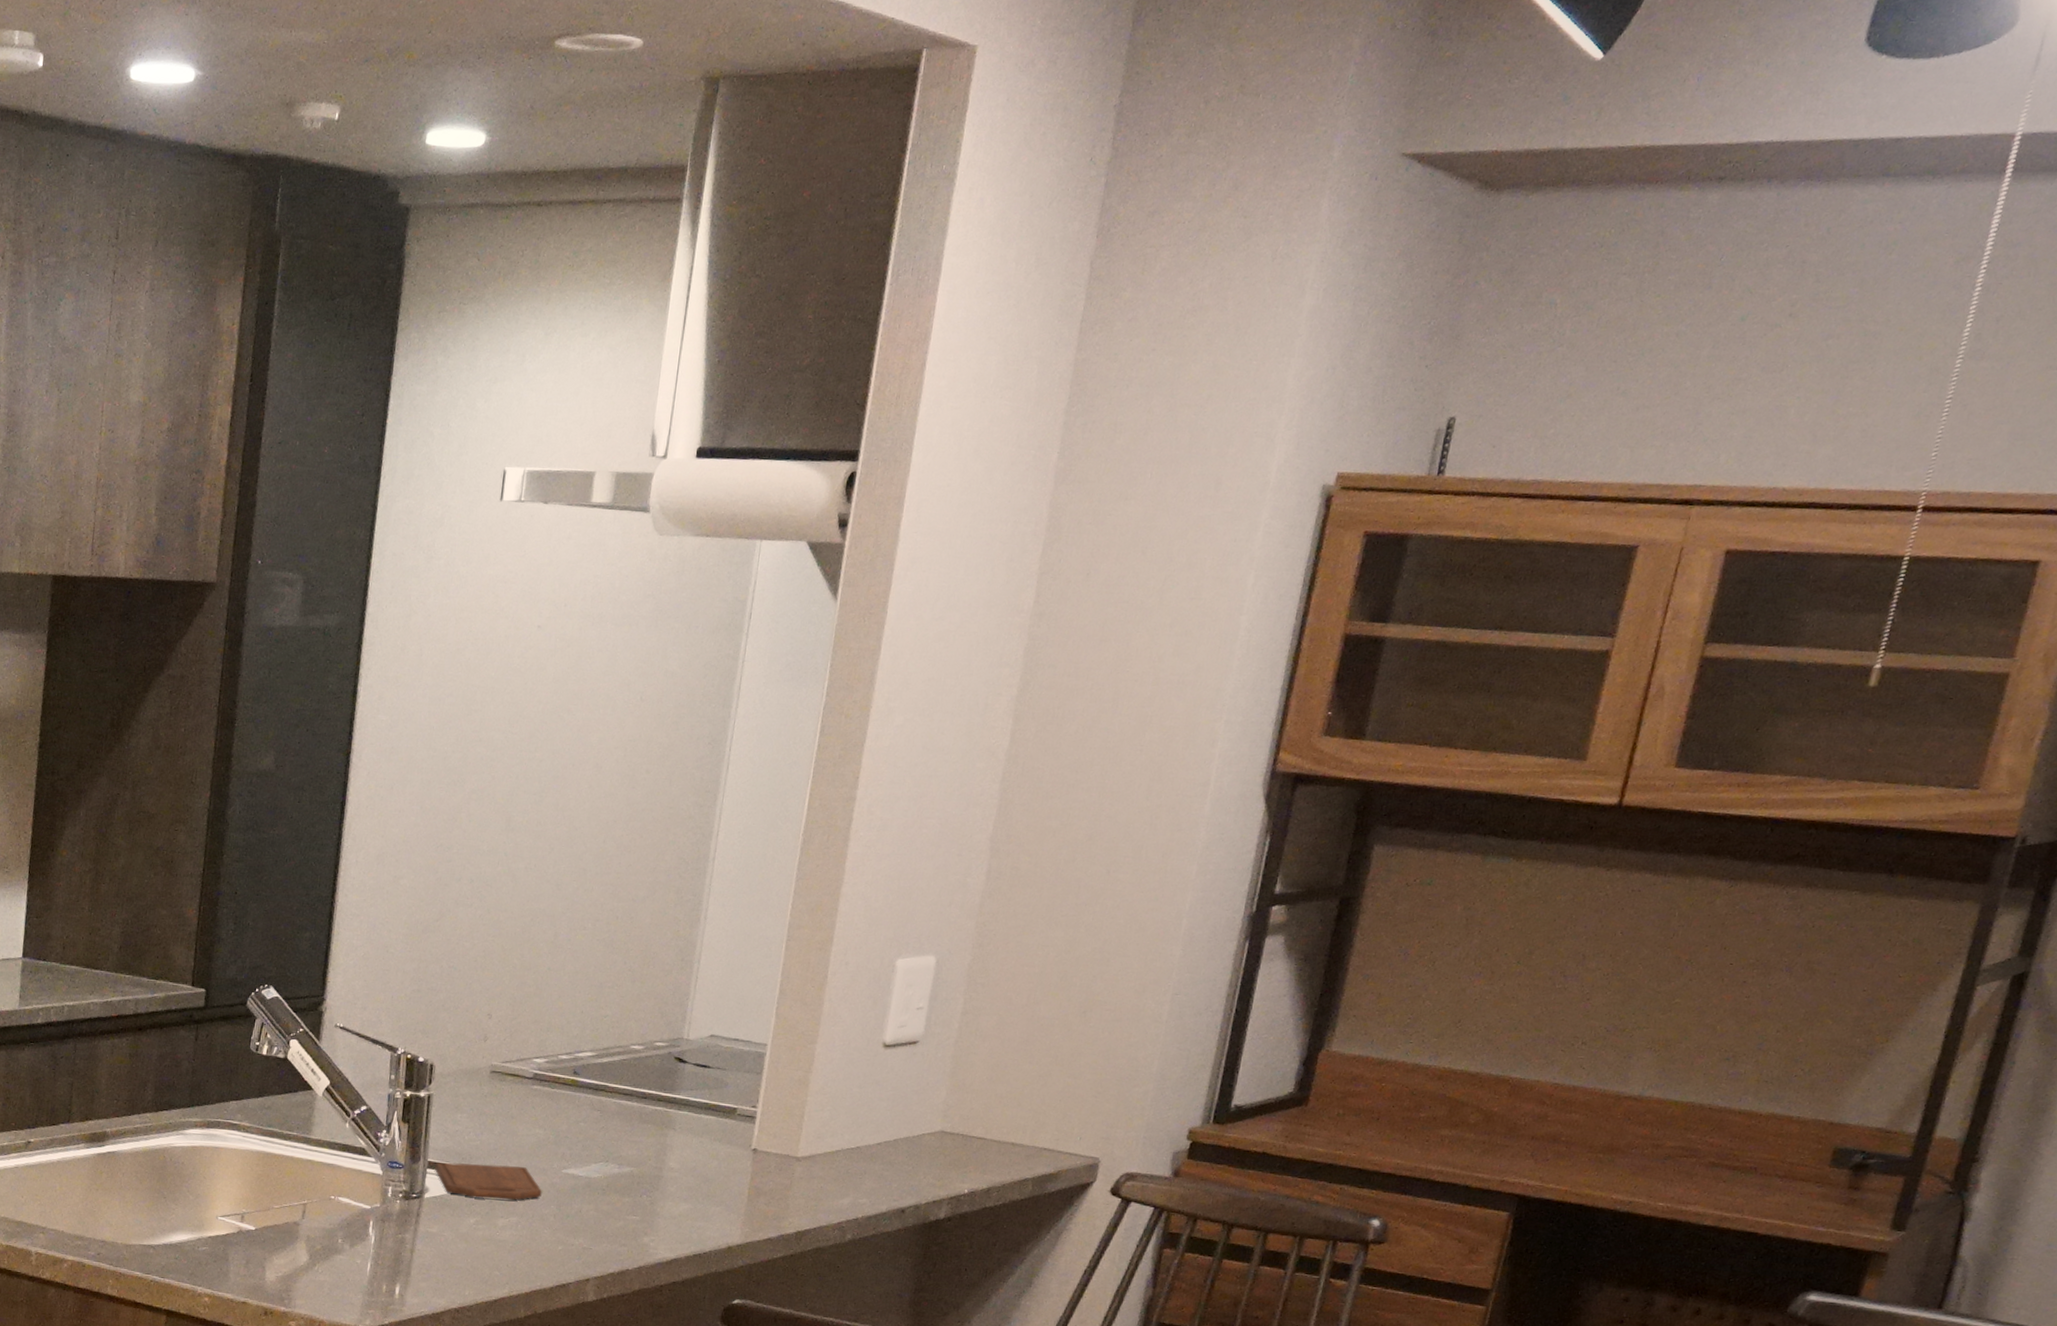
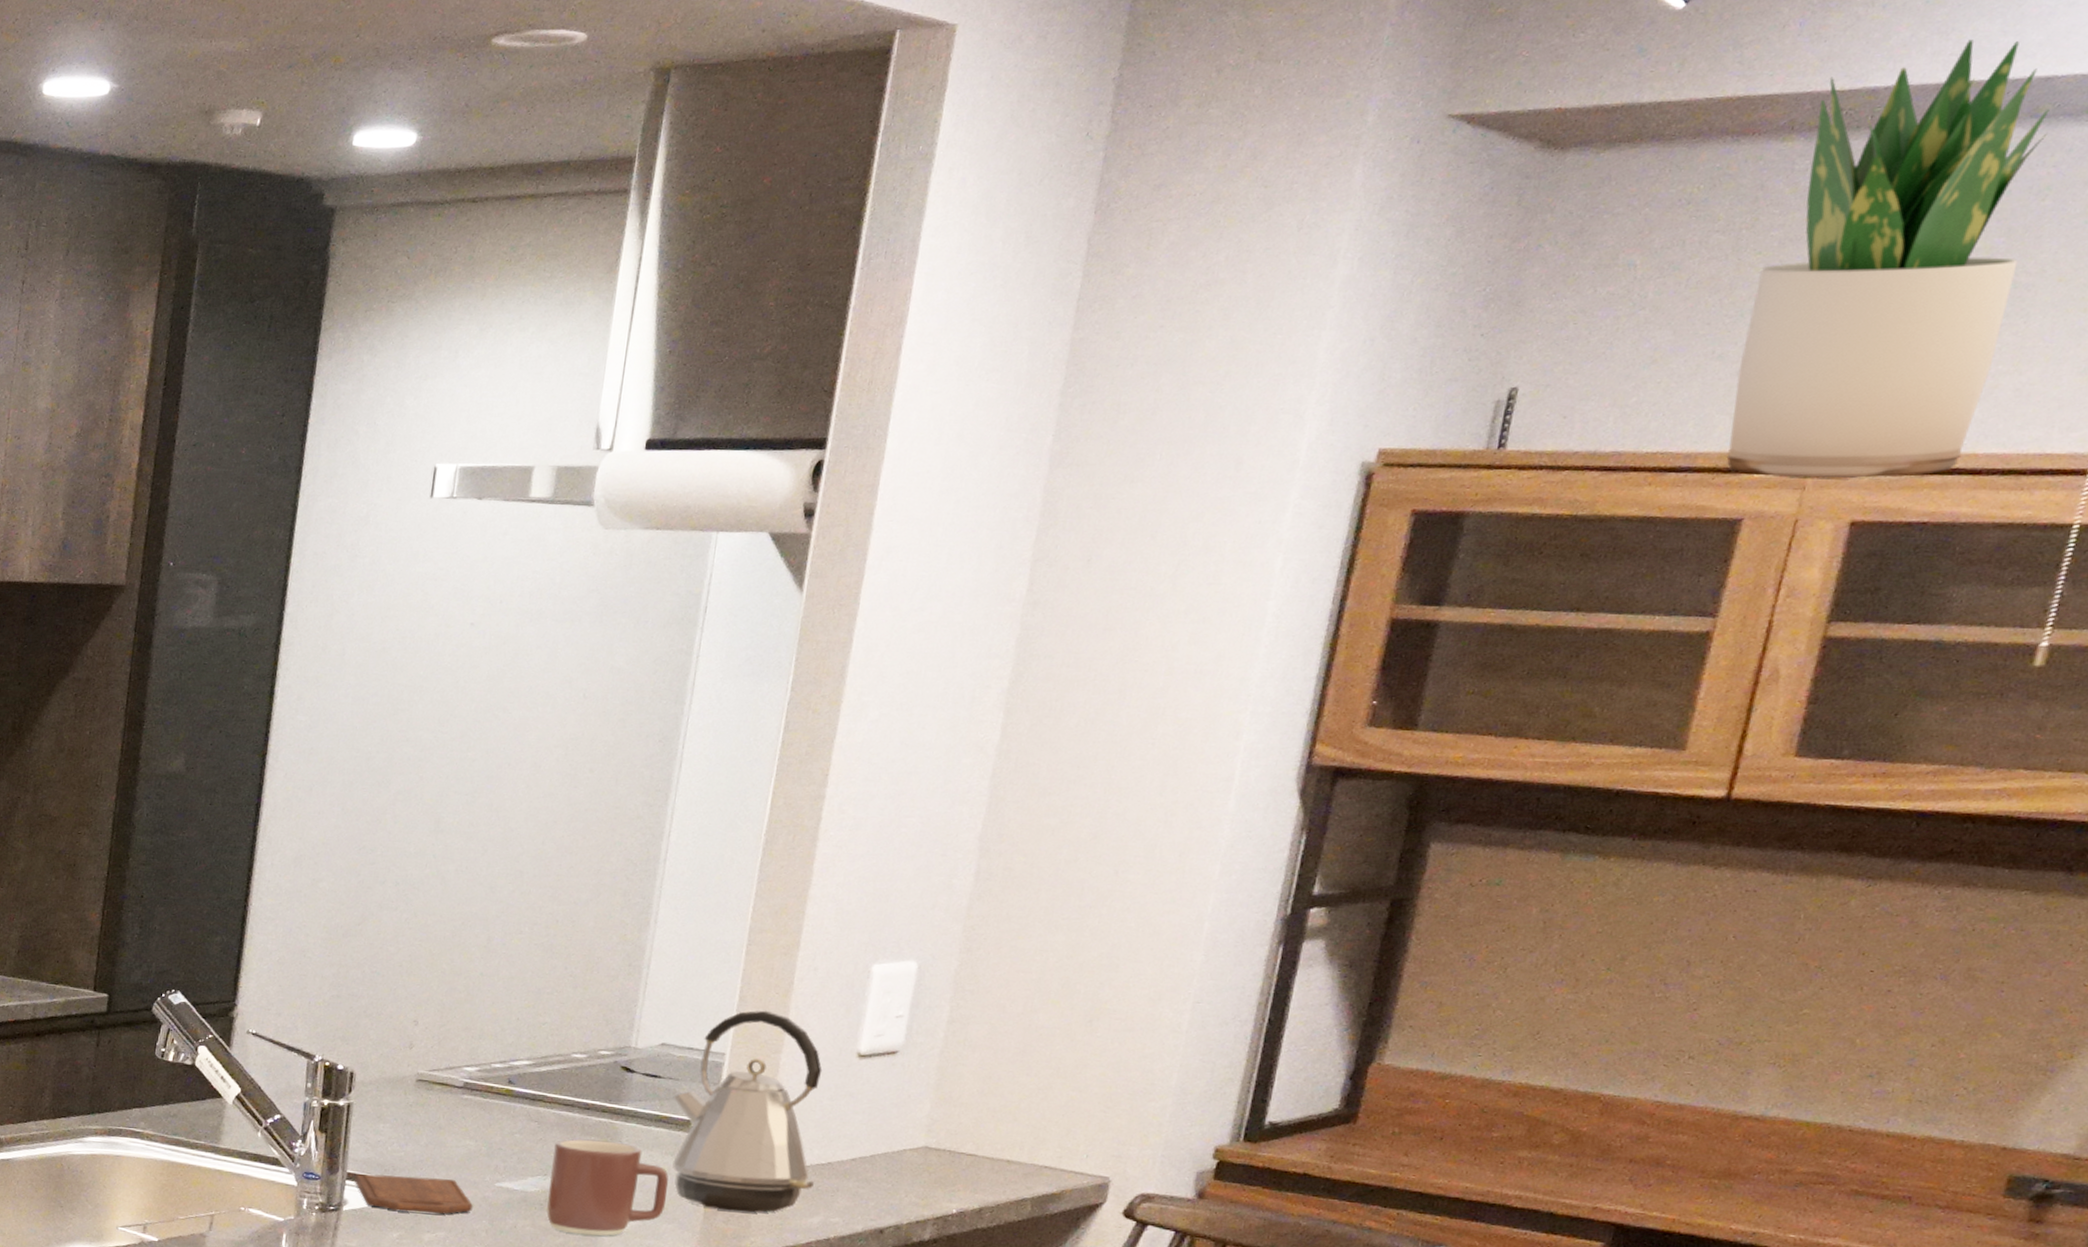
mug: none [608,1127,717,1220] -> present [546,1139,669,1237]
kettle: none [720,1003,853,1195] -> present [672,1010,823,1212]
planter: none [1627,100,1898,510] -> present [1727,39,2050,478]

